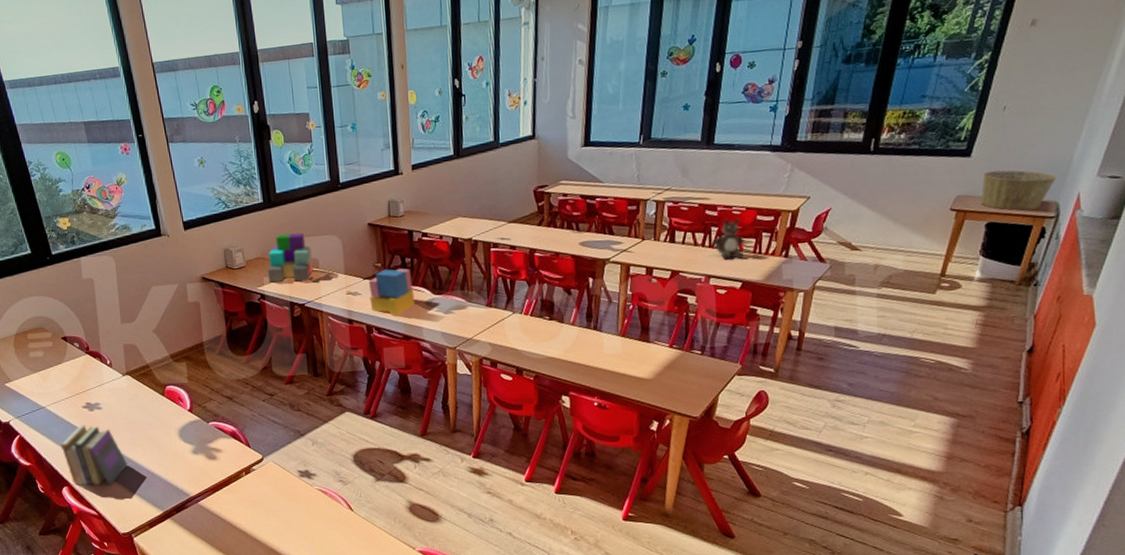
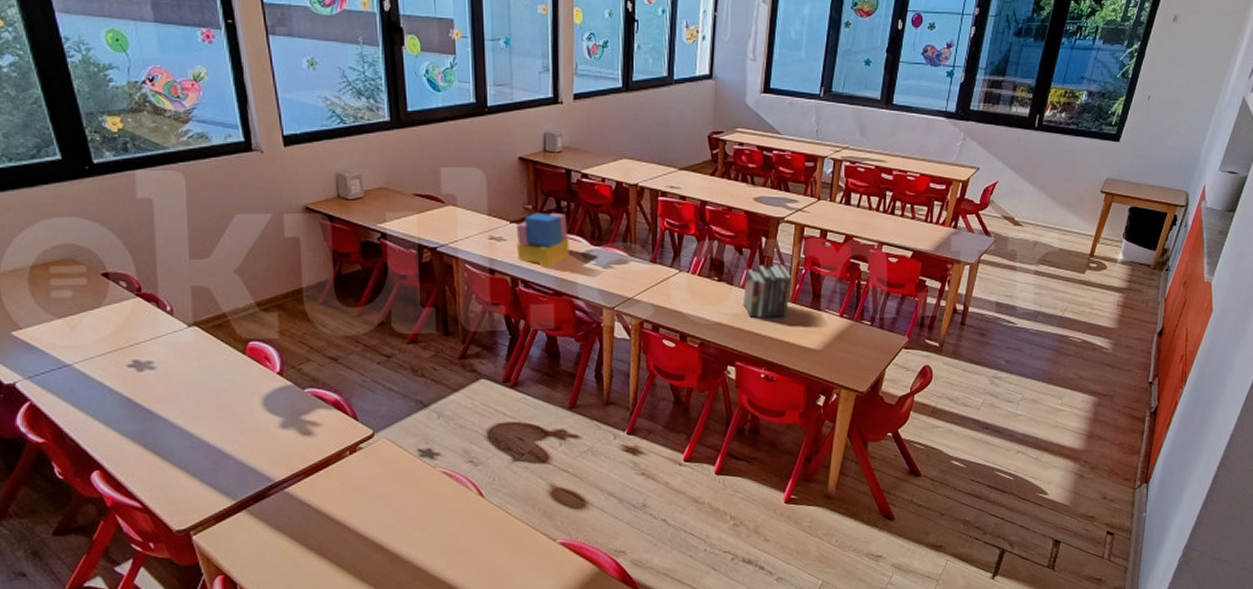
books: present [60,425,128,485] -> none [91,389,190,469]
toy blocks: present [268,233,313,283] -> none [392,162,449,221]
books: none [574,302,620,352] -> present [743,265,791,319]
stuffed animal: present [711,219,746,260] -> none [885,184,918,227]
basket: present [980,170,1056,211] -> none [1126,157,1187,198]

